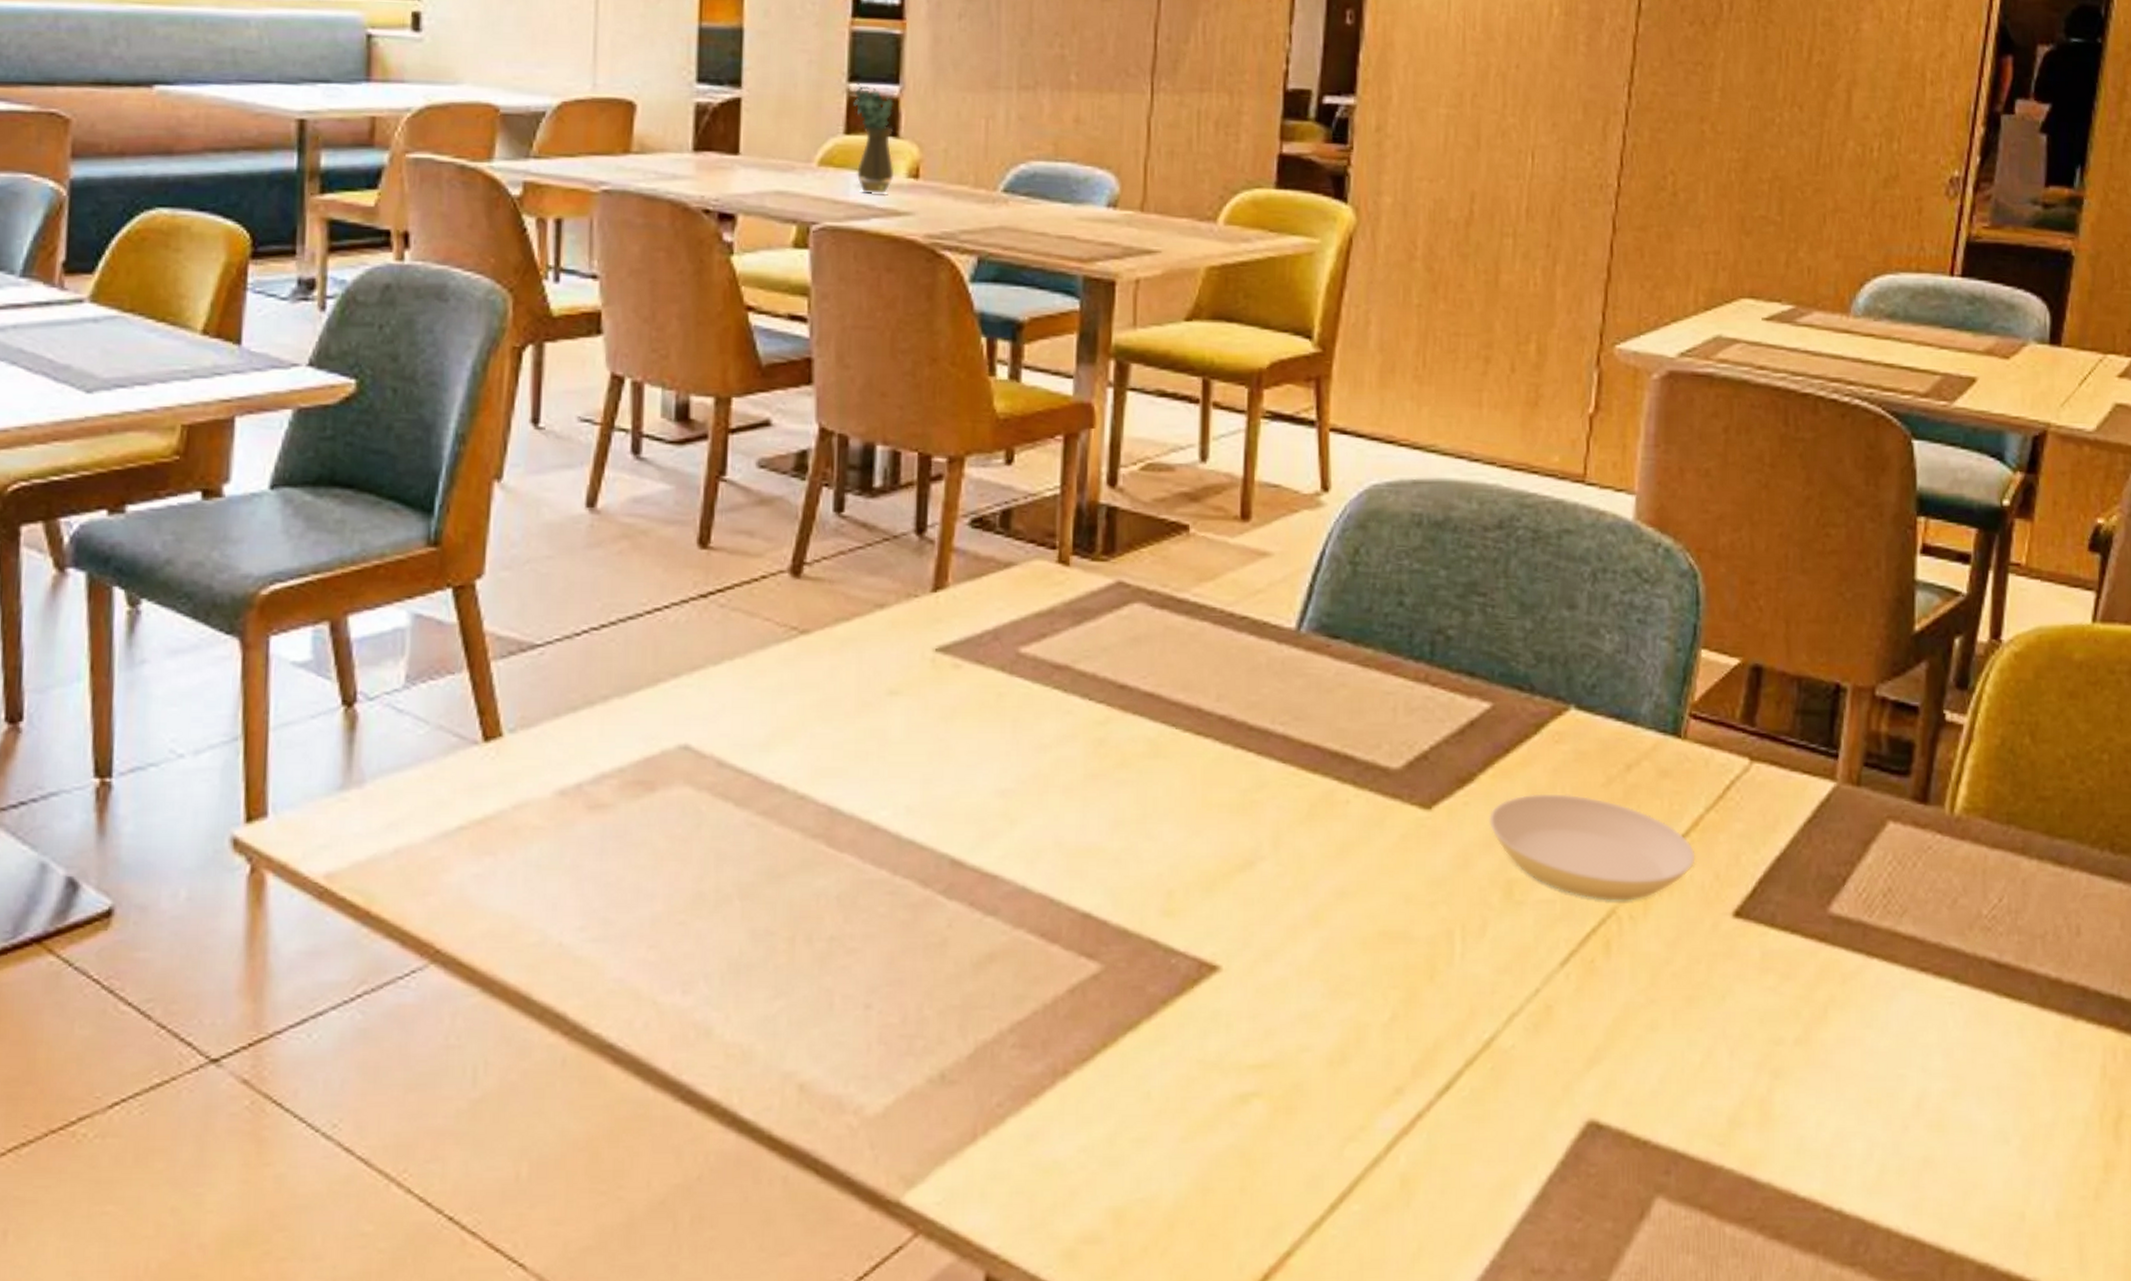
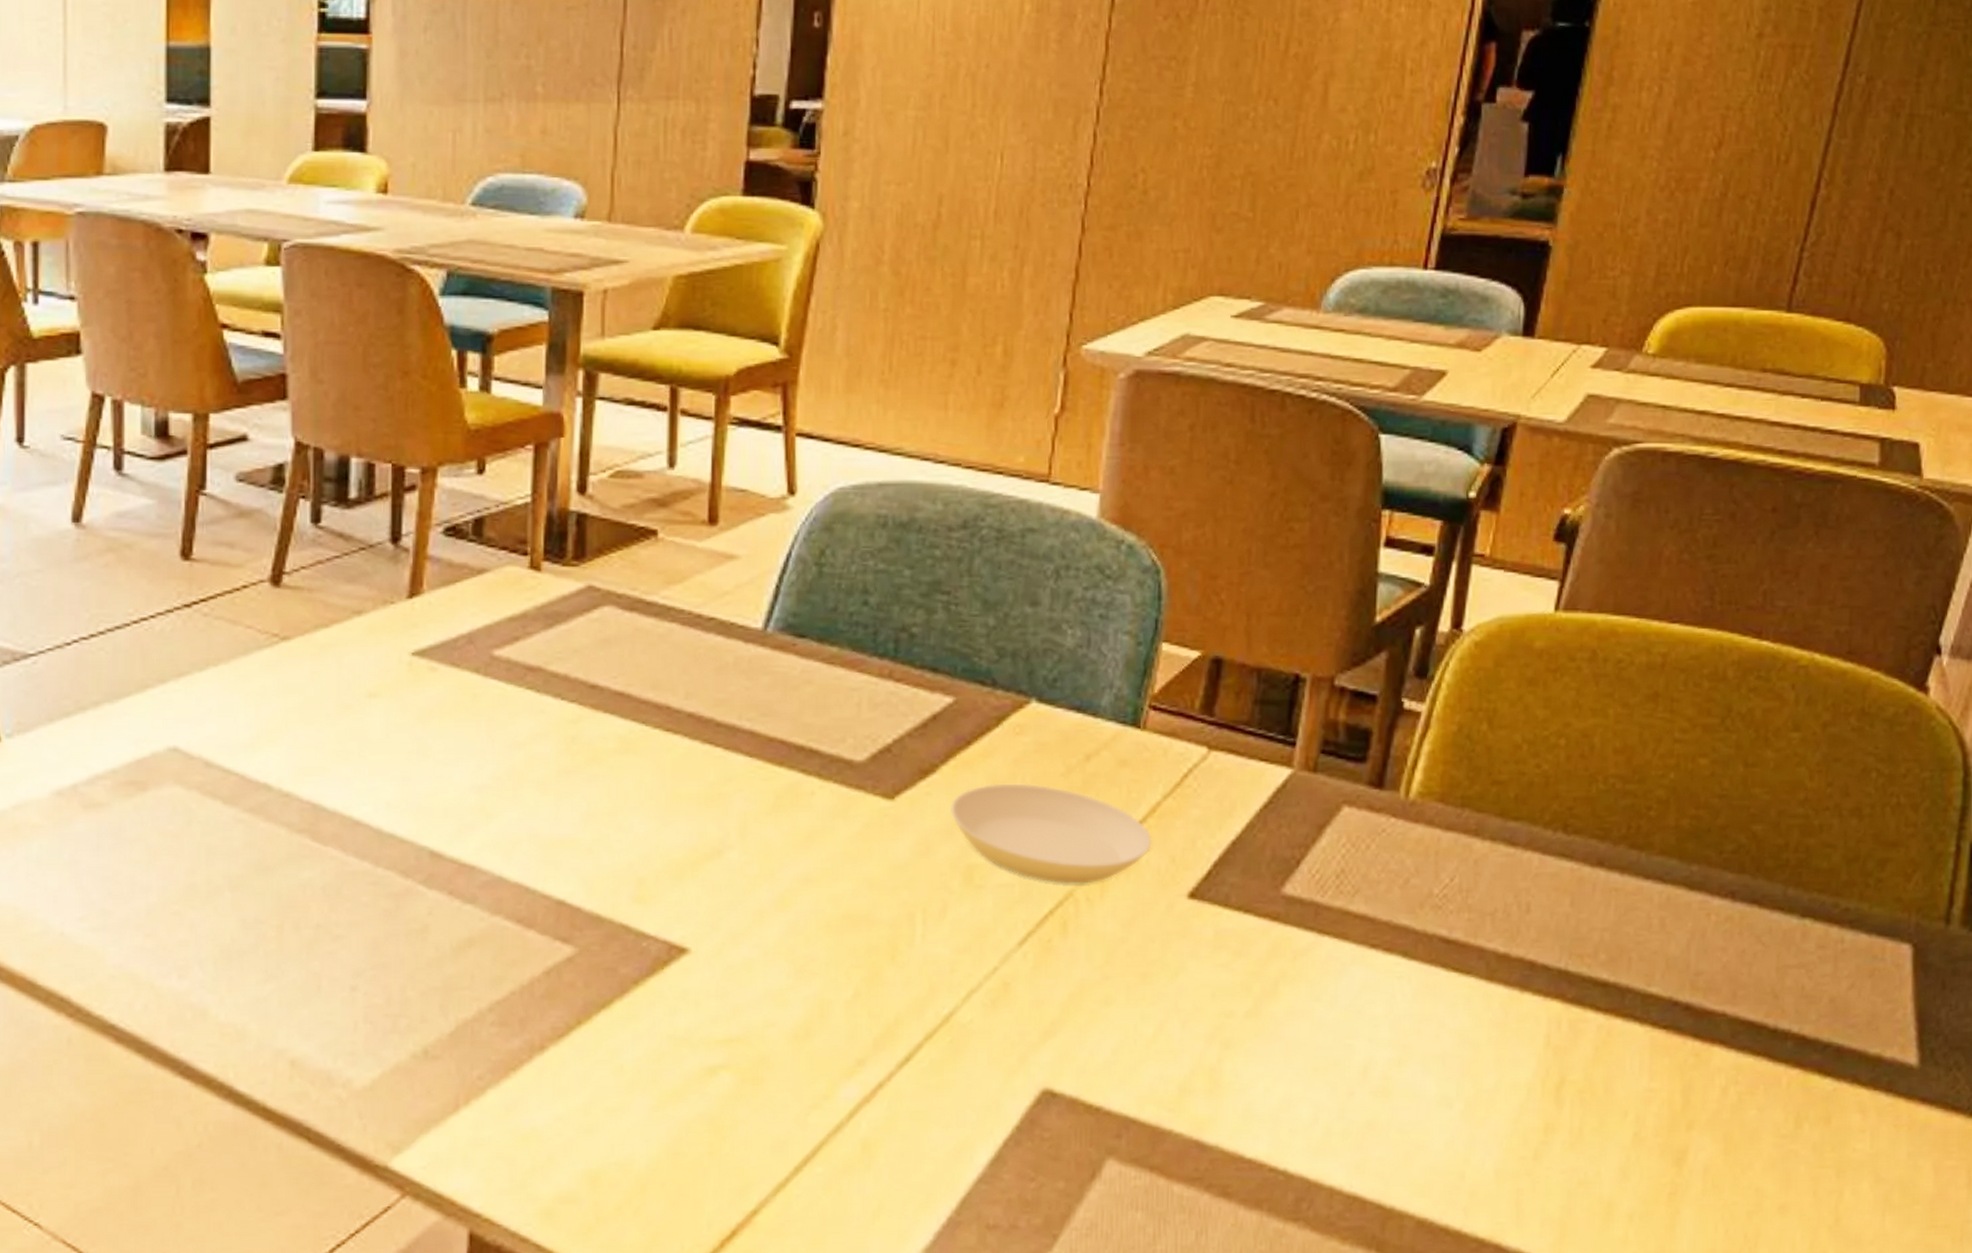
vase: present [853,83,893,194] -> none [321,99,362,210]

